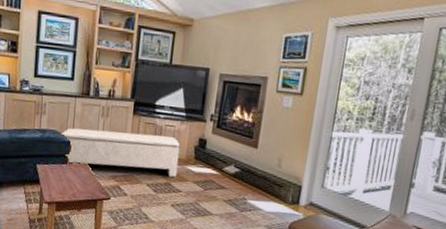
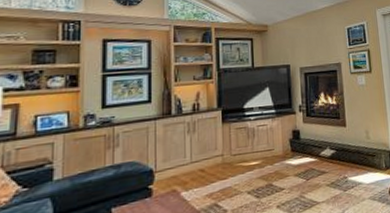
bench: present [59,128,180,177] -> none [139,135,277,197]

